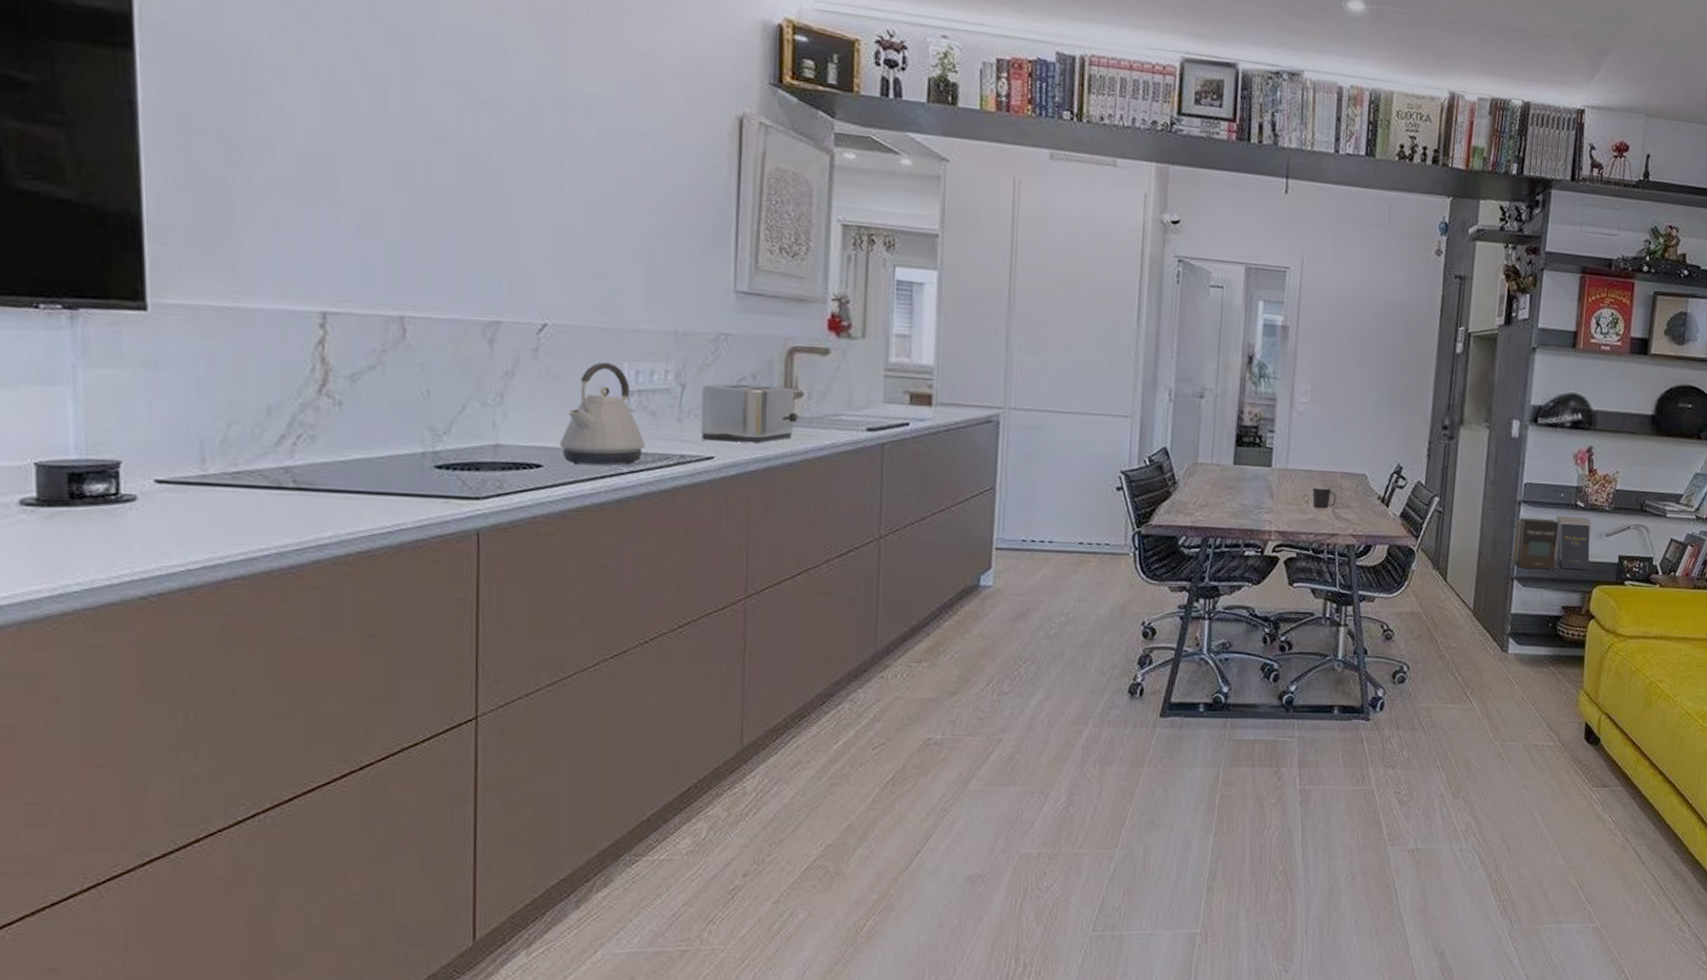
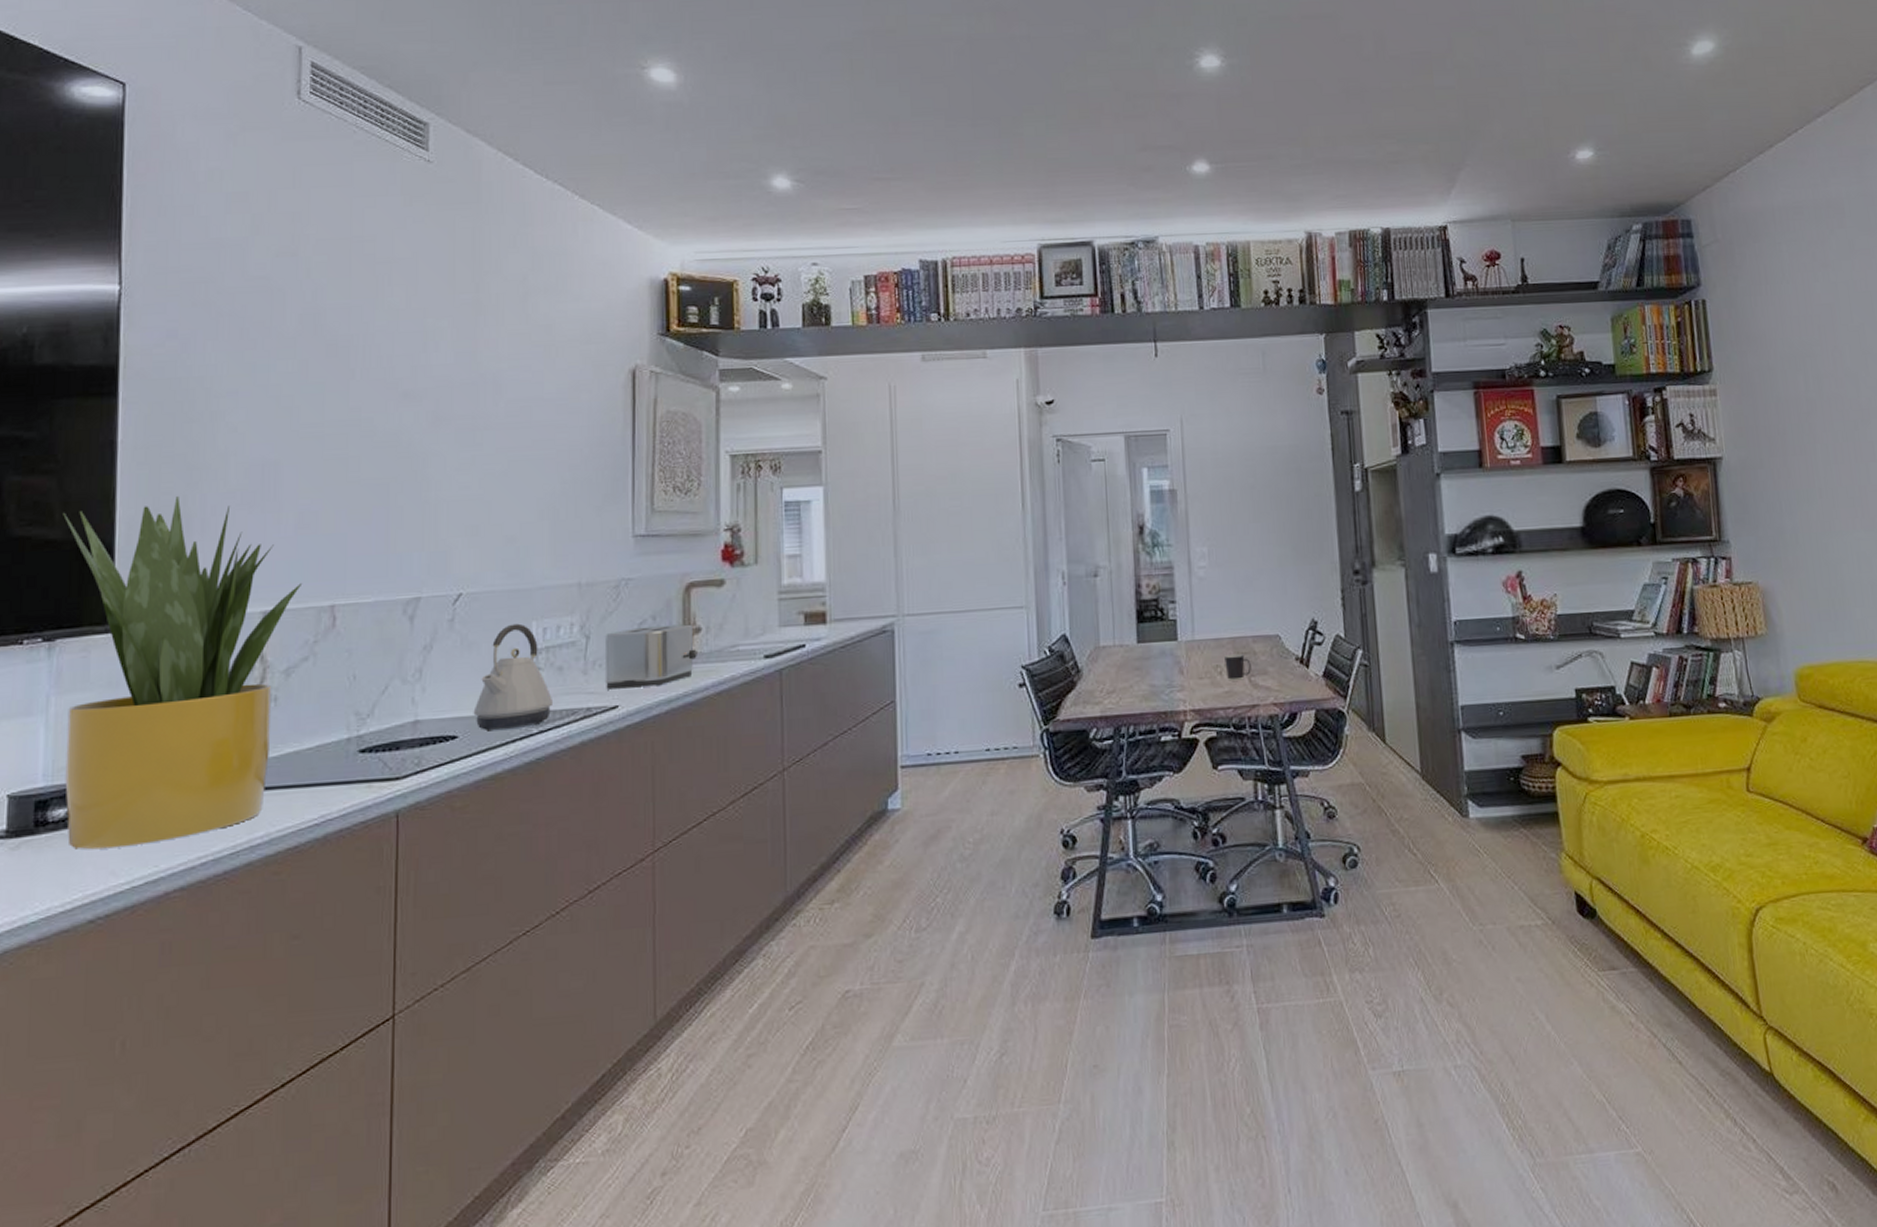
planter: none [76,171,367,531] -> present [63,496,303,851]
books: present [1512,517,1560,570] -> none [1452,656,1505,718]
books: present [1555,516,1592,570] -> none [1495,651,1545,712]

